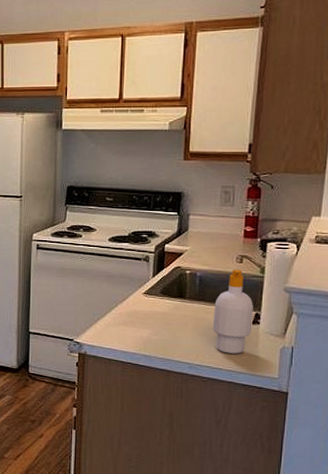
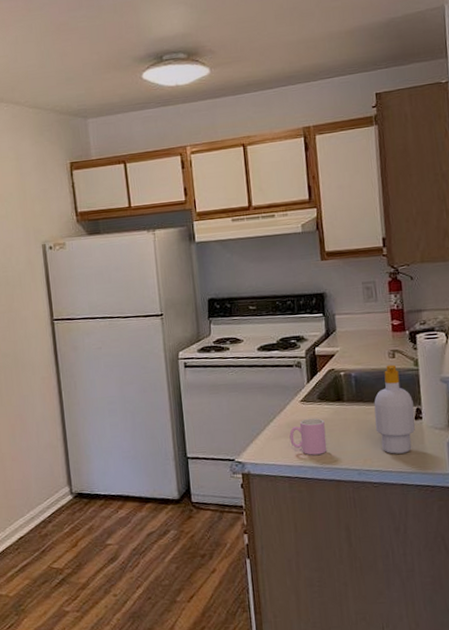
cup: none [128,310,164,345] -> present [289,418,327,455]

